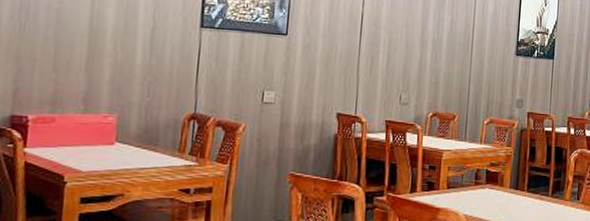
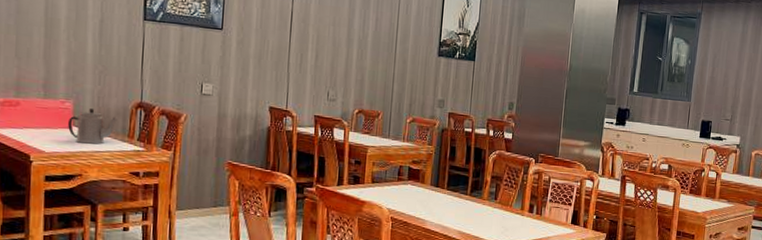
teapot: none [110,122,167,161] -> present [68,108,117,145]

